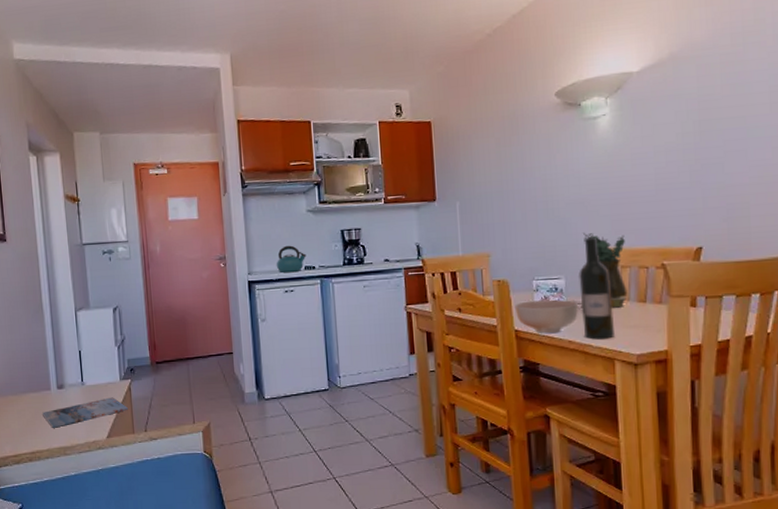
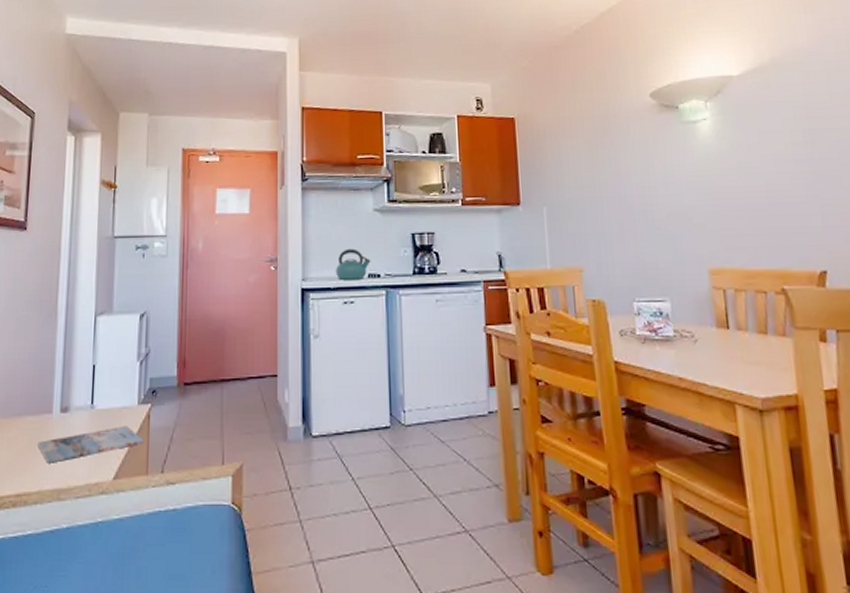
bowl: present [514,299,579,334] -> none [613,326,689,368]
wine bottle: present [579,237,614,339] -> none [686,254,733,377]
vase: present [583,232,628,308] -> none [689,248,745,339]

